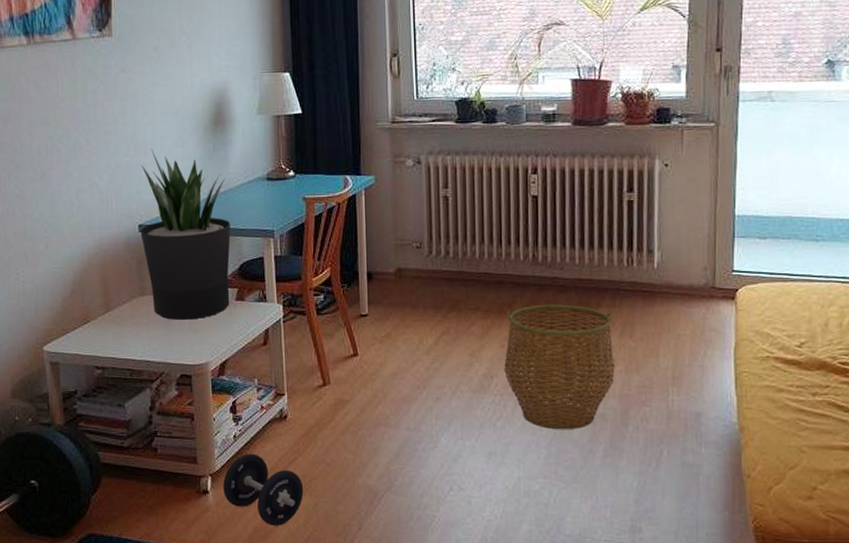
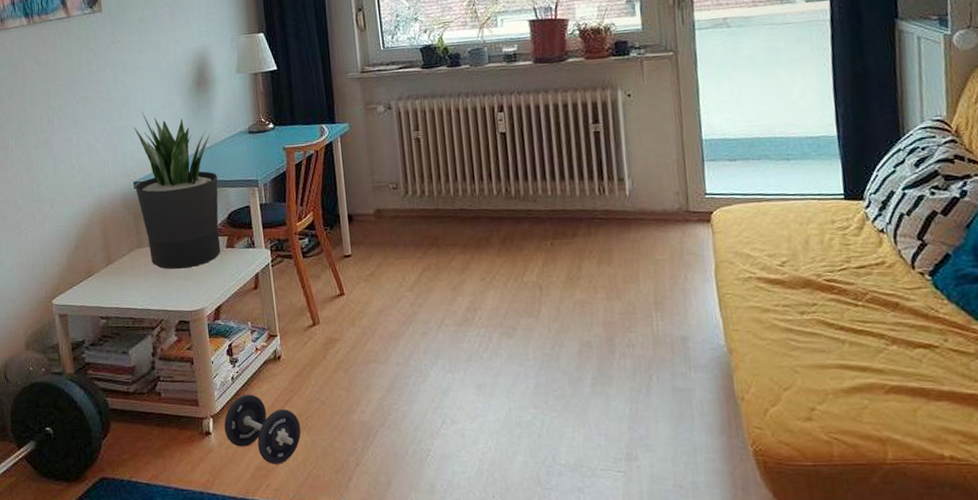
basket: present [504,304,616,430] -> none [484,235,597,360]

